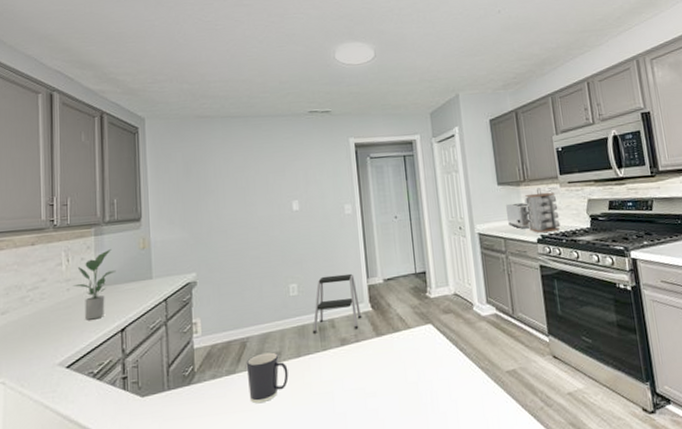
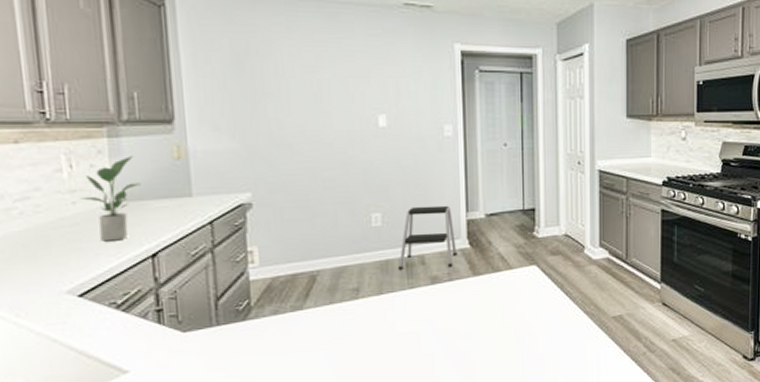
mug: present [246,352,289,404] -> none [316,288,367,343]
toaster: present [505,202,531,229] -> none [632,139,658,169]
spice rack: present [524,188,561,234] -> none [654,124,690,176]

